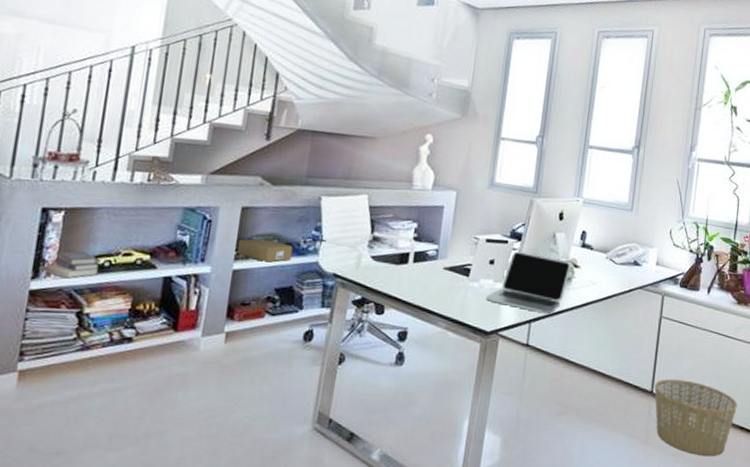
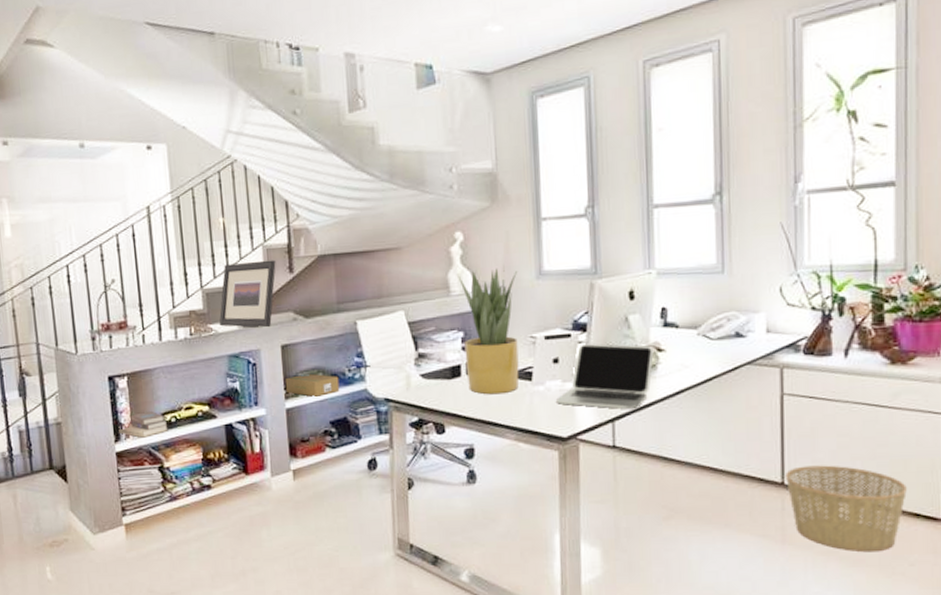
picture frame: none [181,119,255,188] -> present [219,260,276,328]
planter: none [413,171,473,285] -> present [457,266,520,395]

